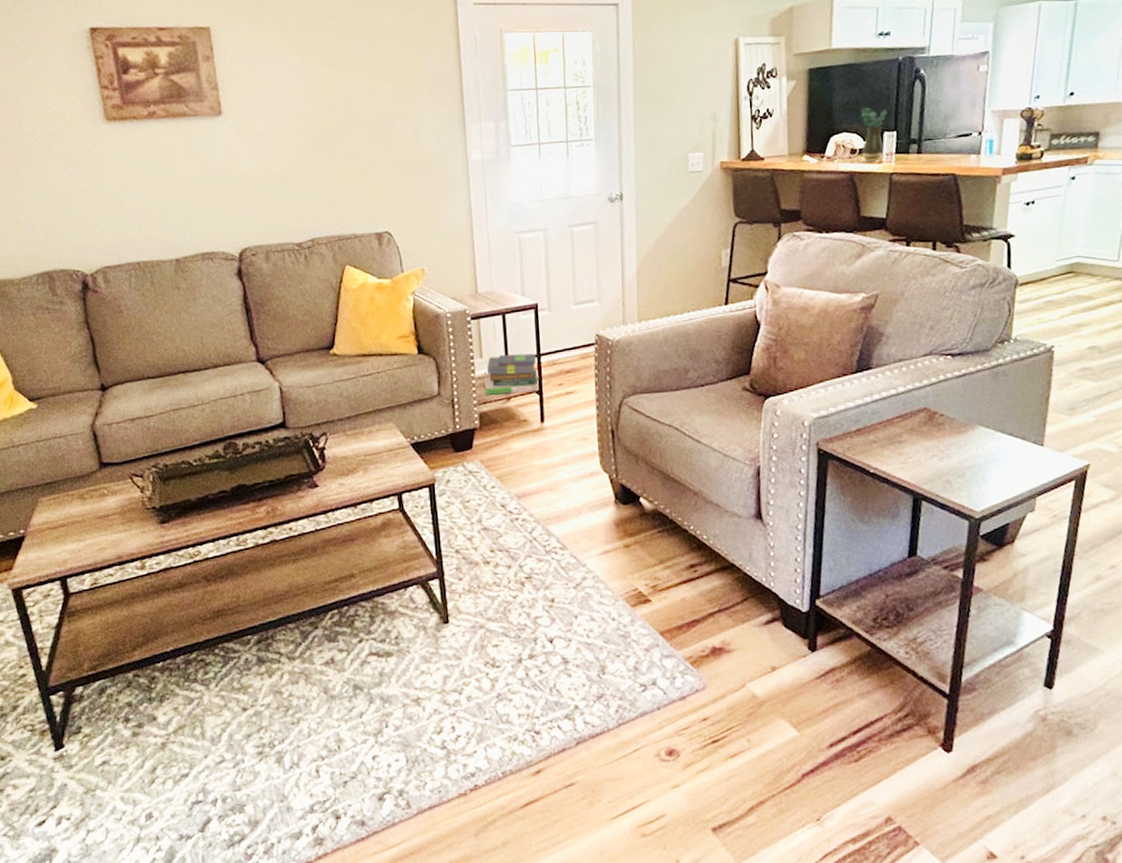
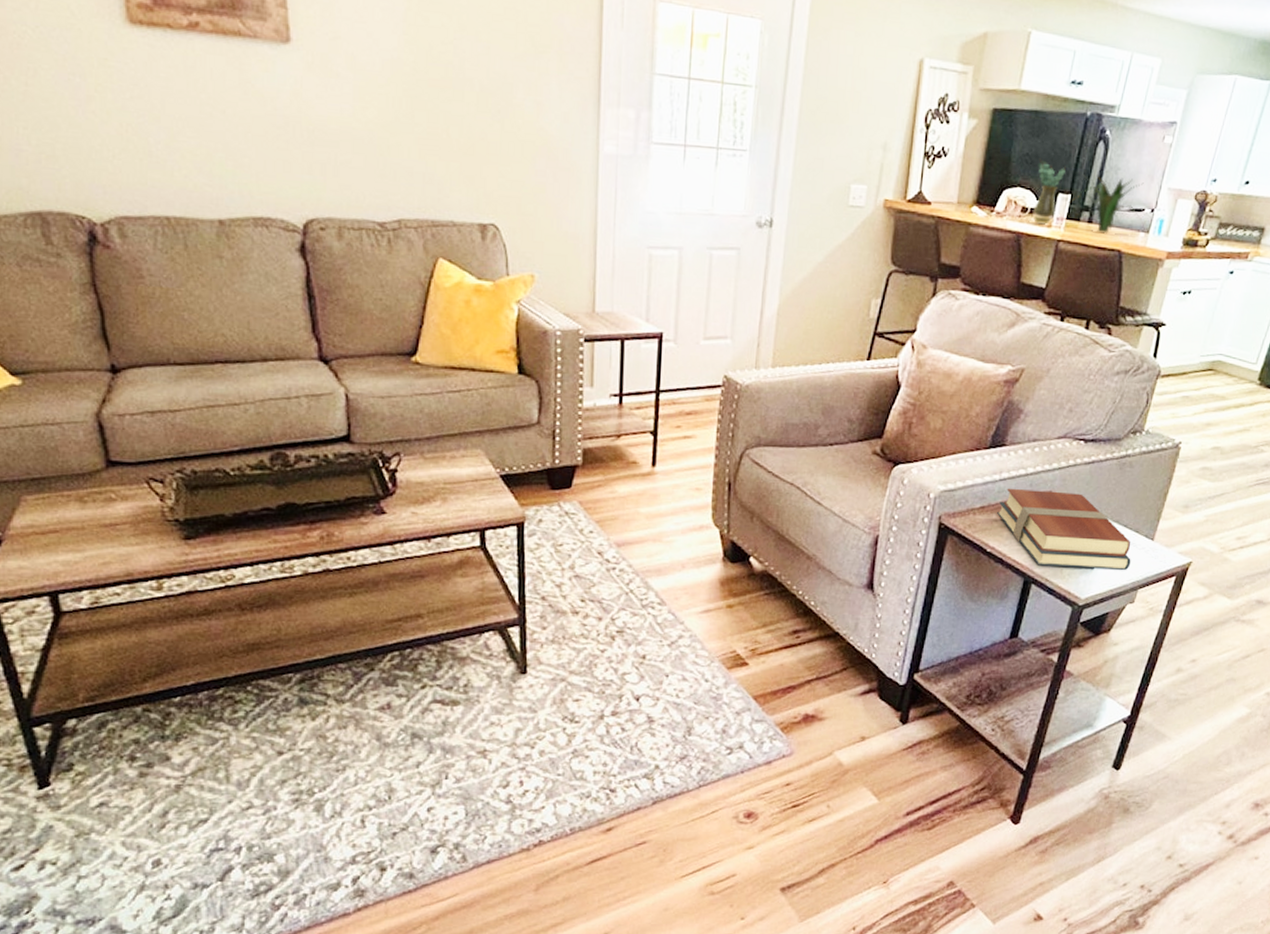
books: present [483,353,537,395] -> none [591,386,654,431]
books: none [874,407,1023,482] -> present [997,488,1131,571]
plant: none [894,108,969,161] -> present [1068,174,1144,234]

